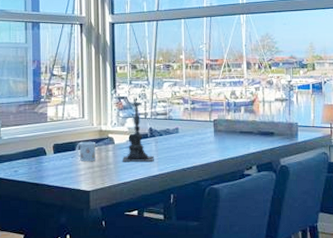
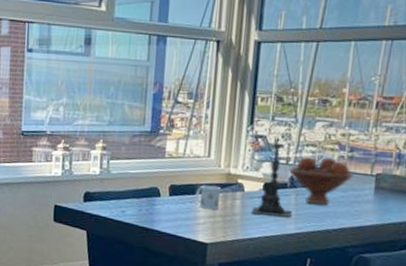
fruit bowl: none [147,110,198,149] -> present [288,157,354,206]

